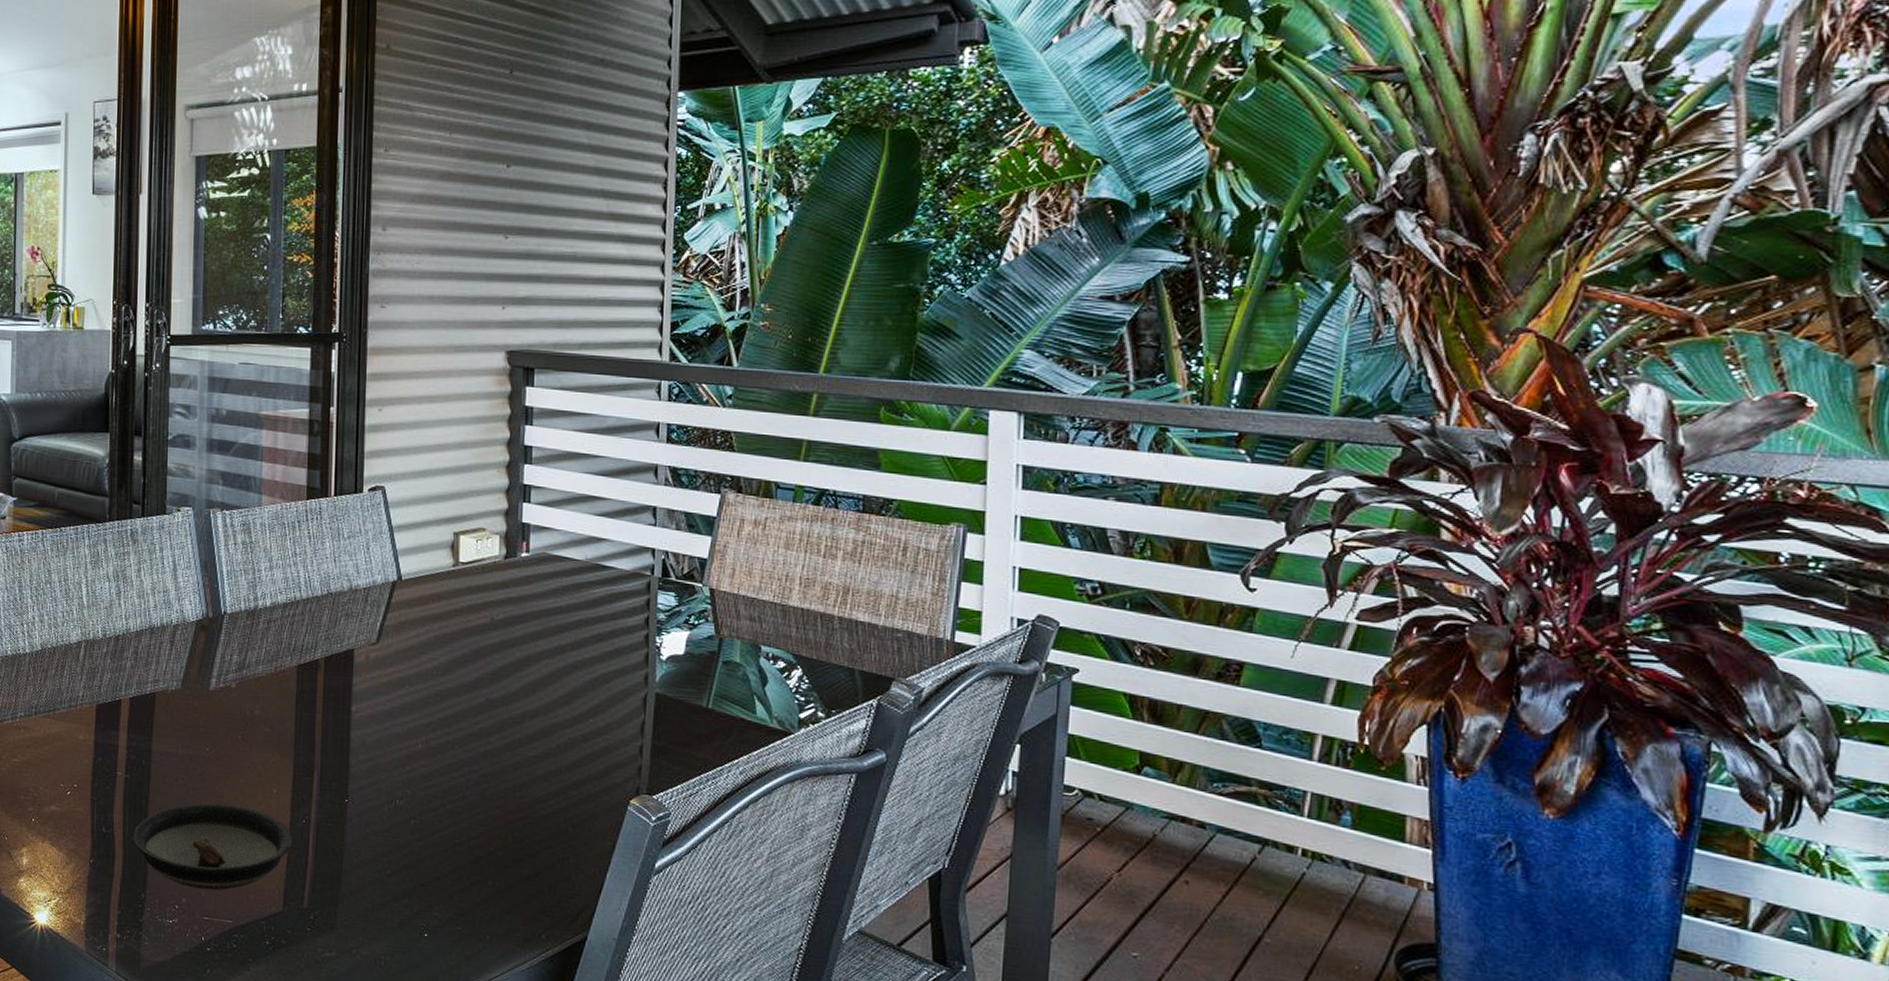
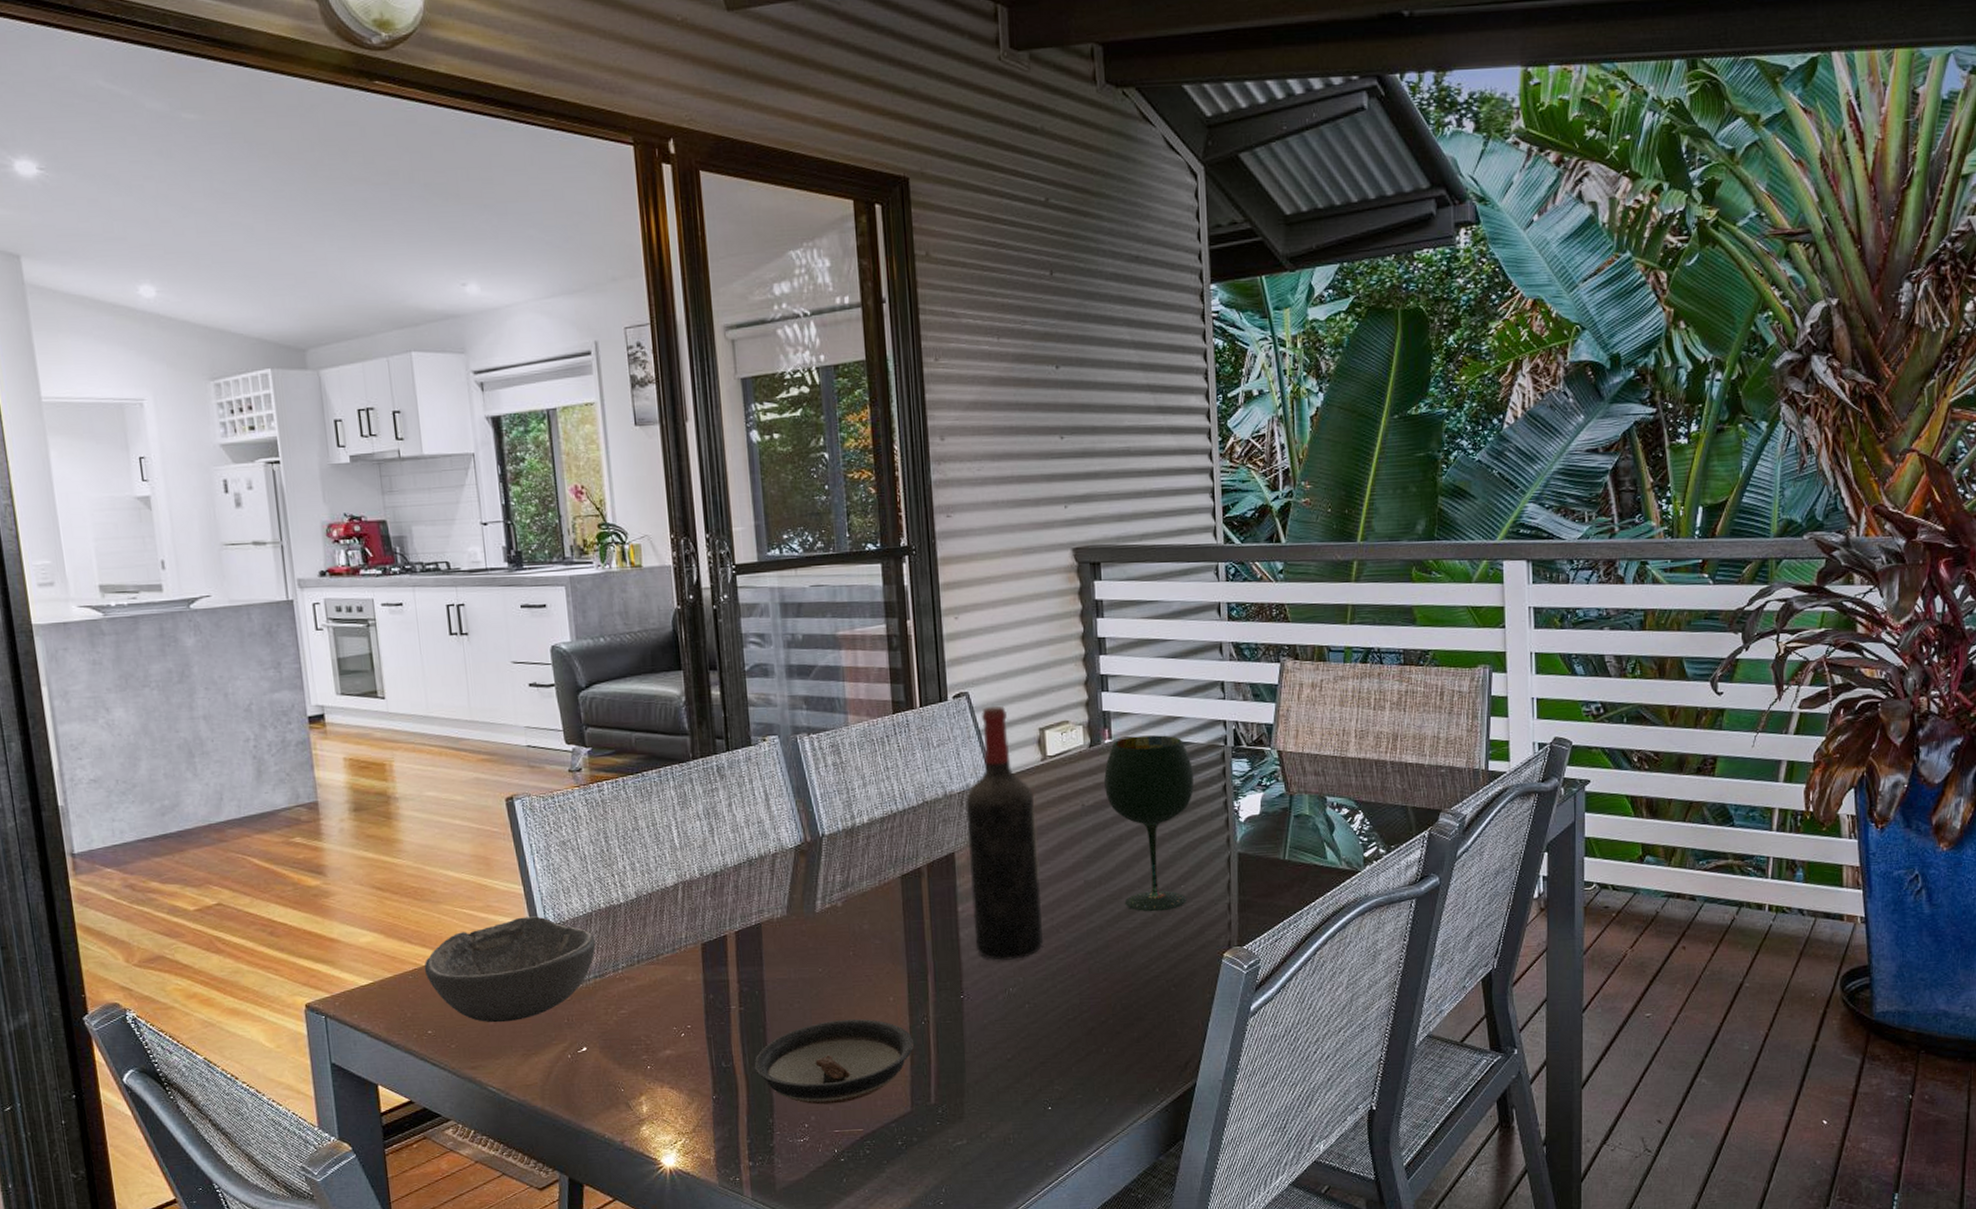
wine bottle: none [365,504,441,771] -> present [965,706,1043,961]
wine glass: none [517,553,614,744] -> present [1104,735,1194,912]

